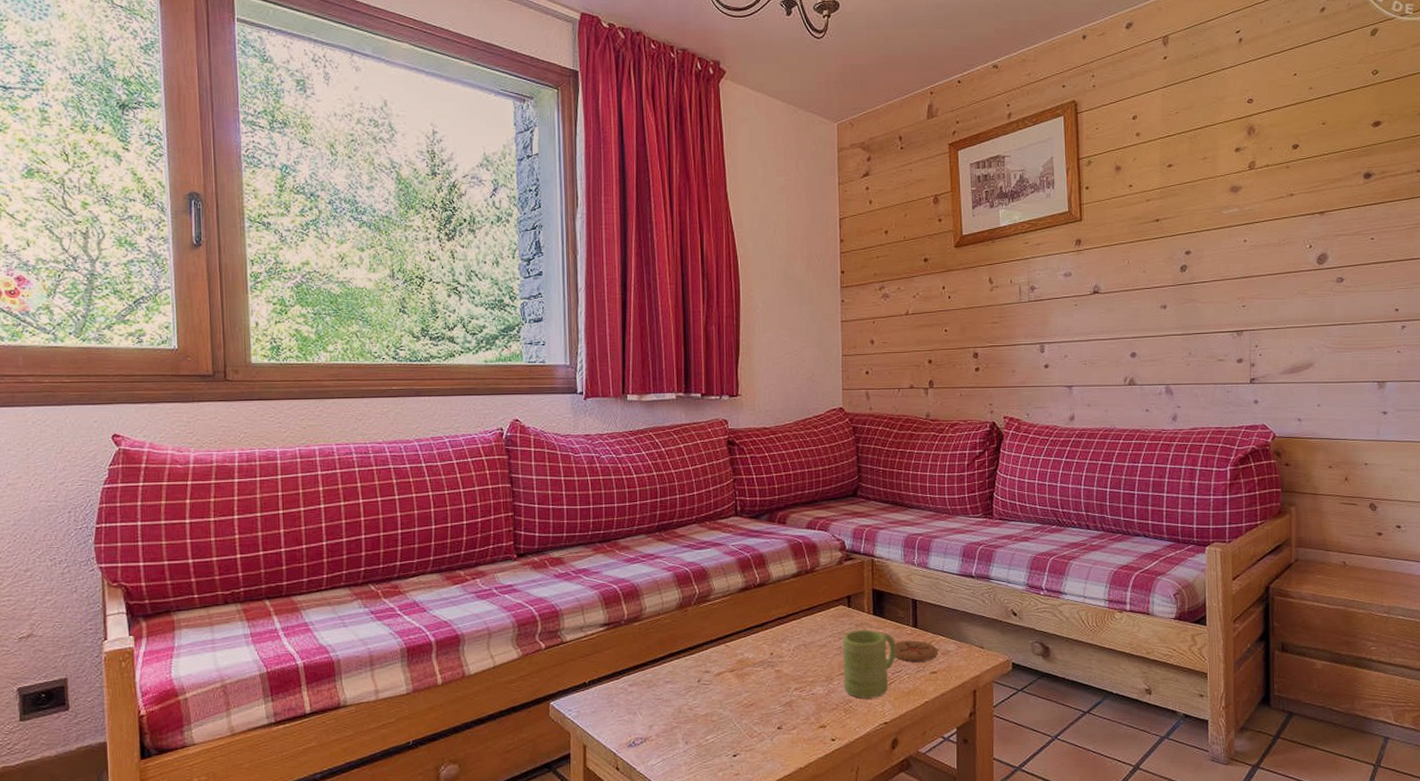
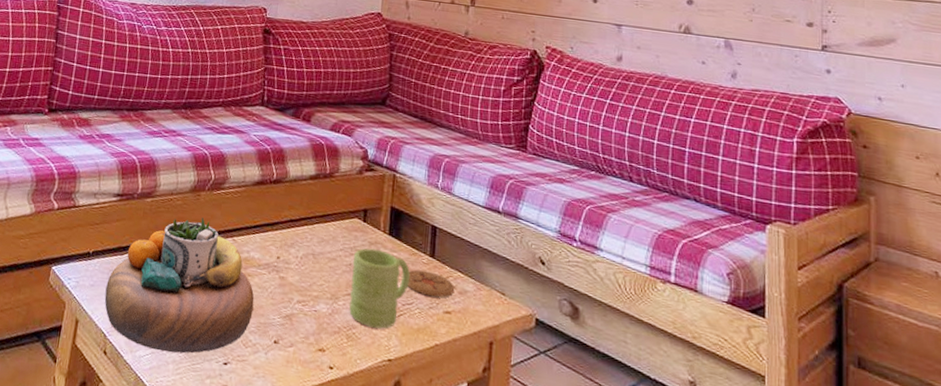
decorative bowl: none [608,631,754,757] -> present [104,218,255,354]

